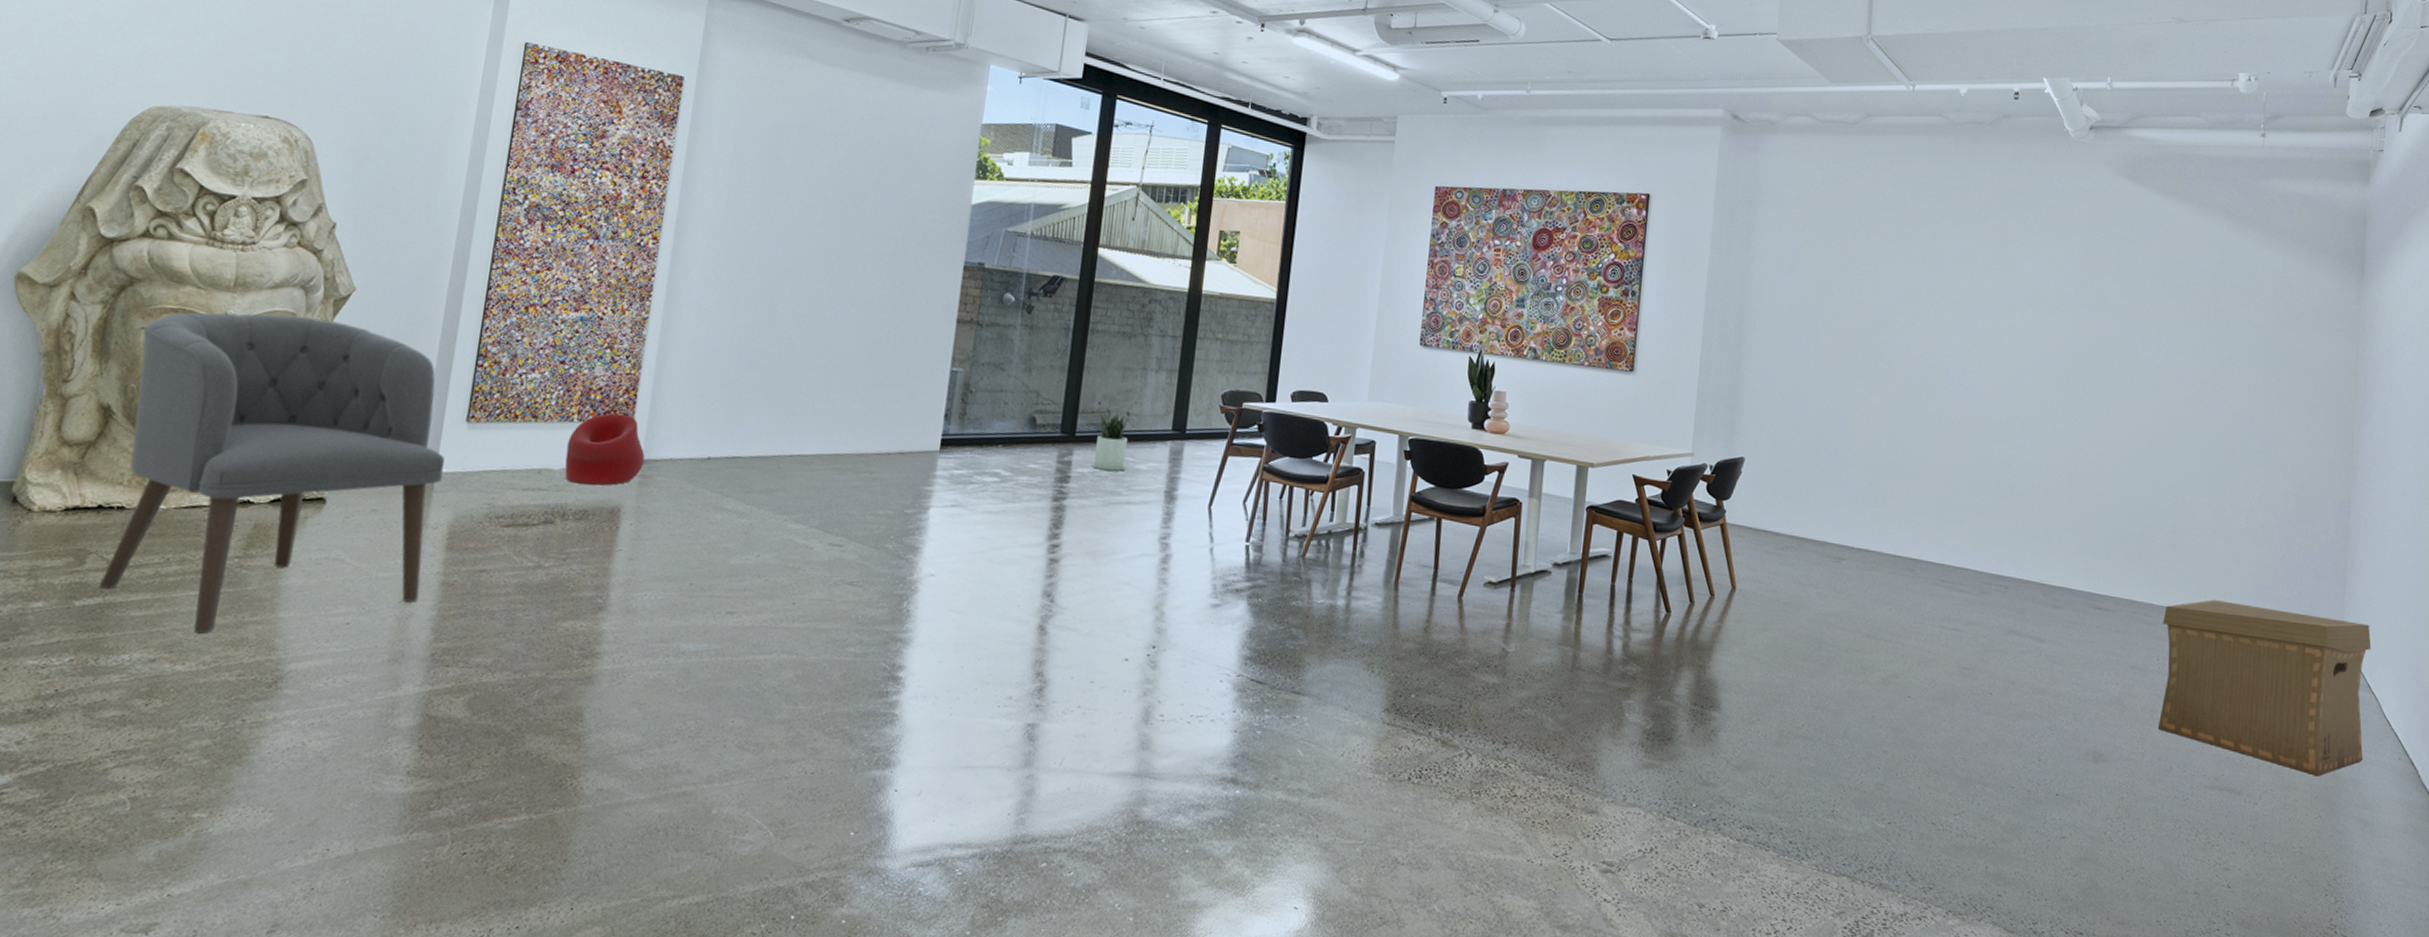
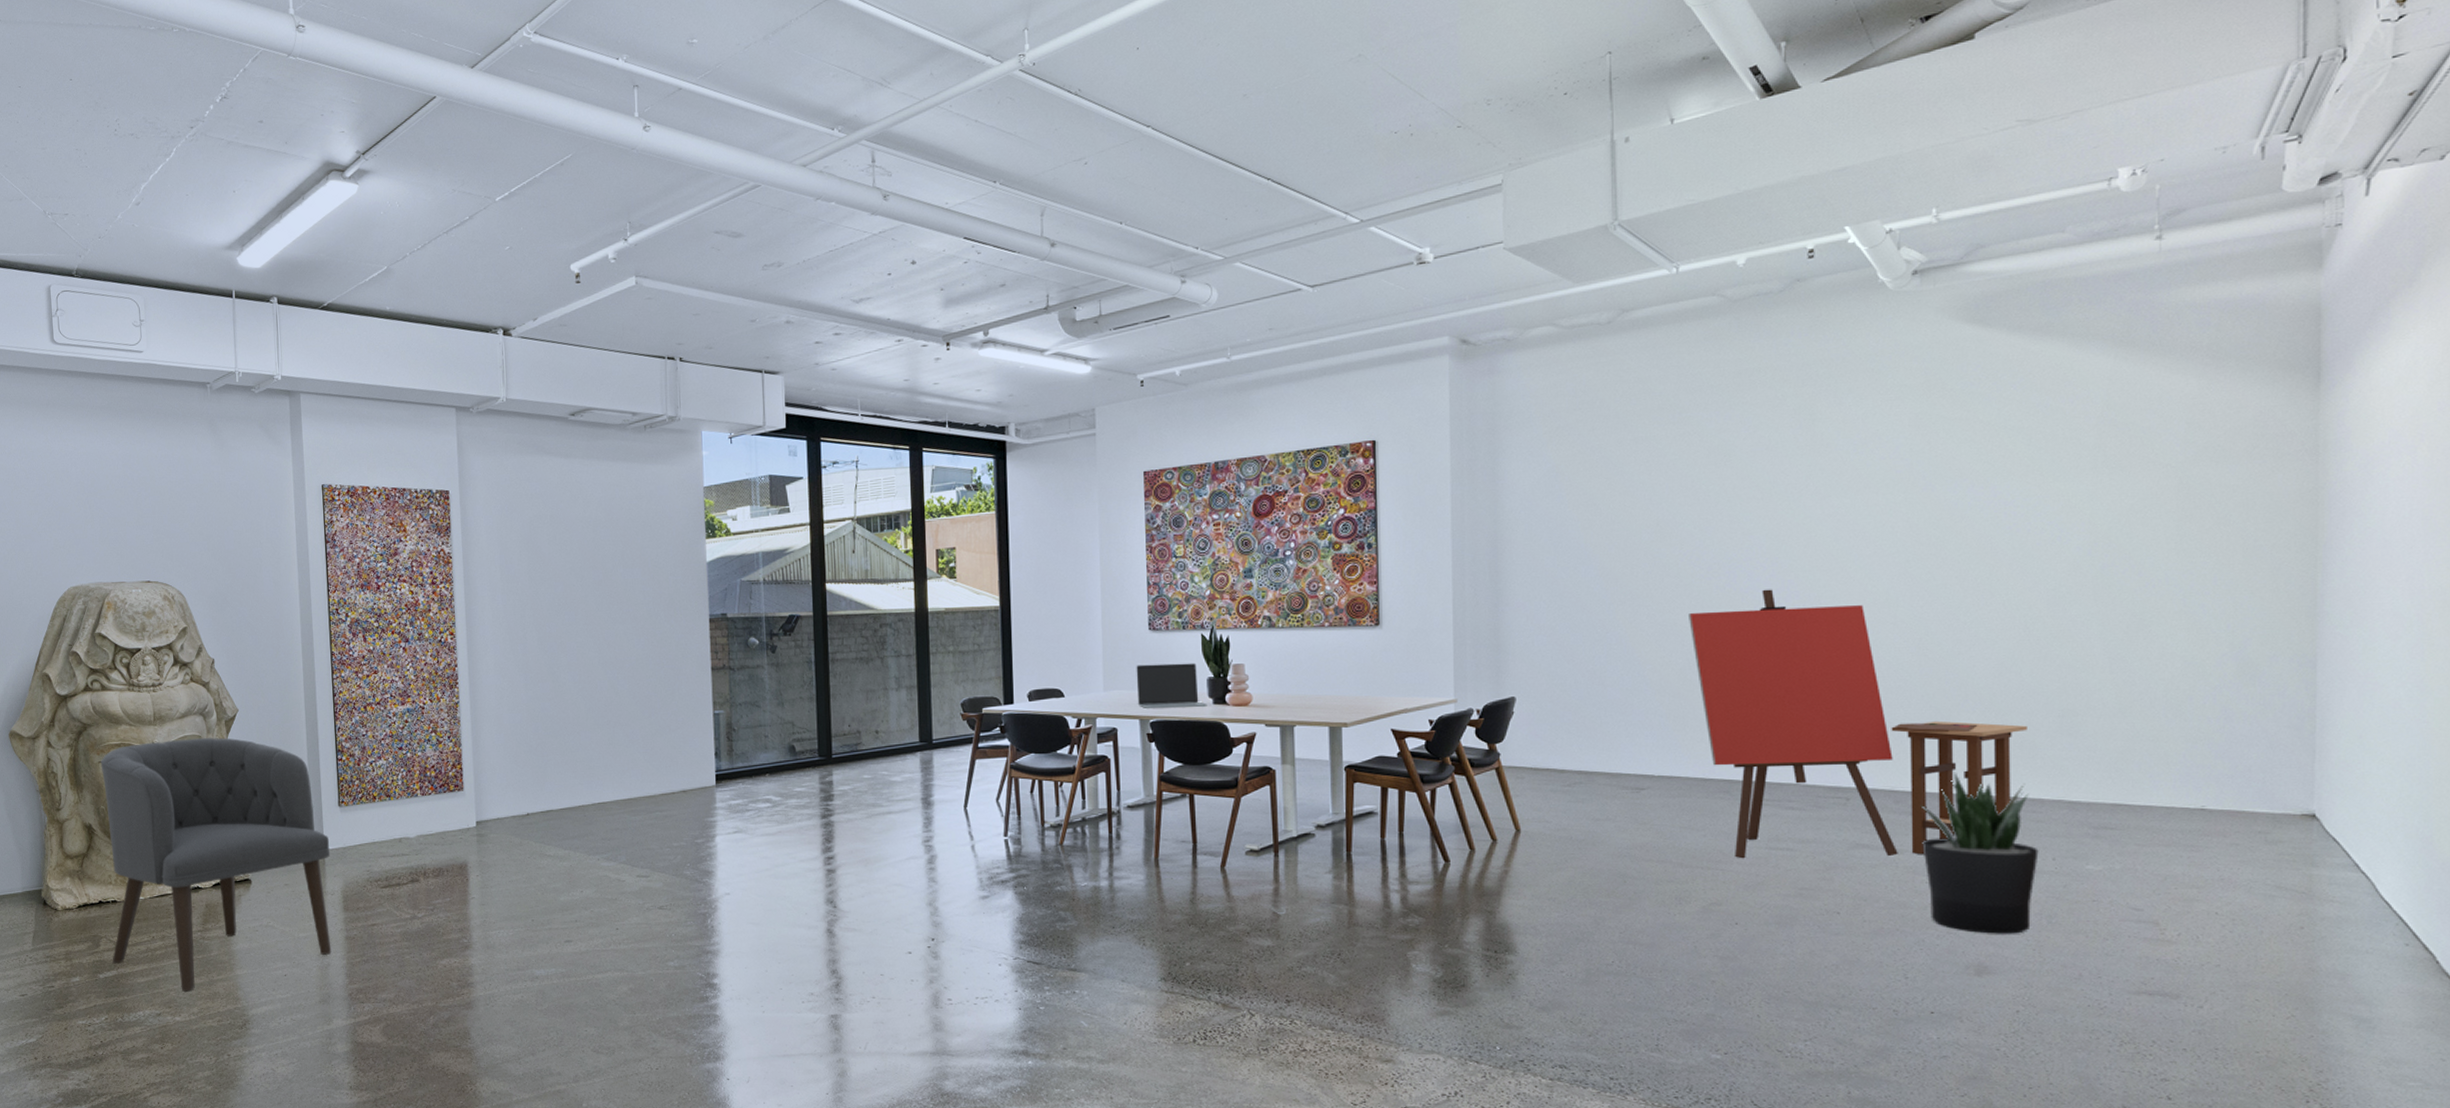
sculpture: present [564,413,645,486] -> none [416,785,478,847]
planter: present [1090,414,1128,471] -> none [849,734,884,785]
laptop: none [1400,379,1466,431] -> present [1136,663,1207,708]
easel: none [1895,385,2146,646] -> present [1689,589,2027,859]
planter: none [2060,572,2148,726] -> present [1920,772,2039,934]
cardboard box: present [2157,600,2371,777] -> none [2057,786,2357,972]

